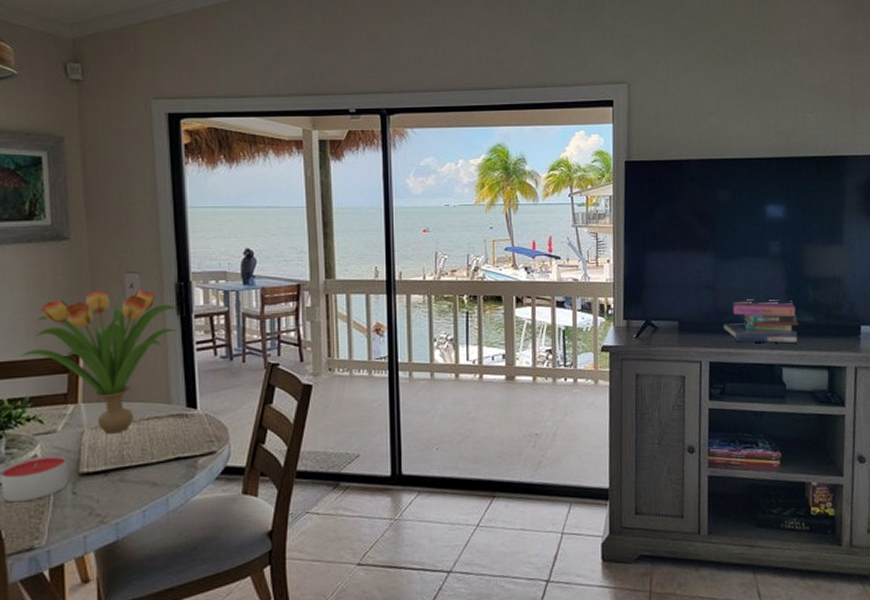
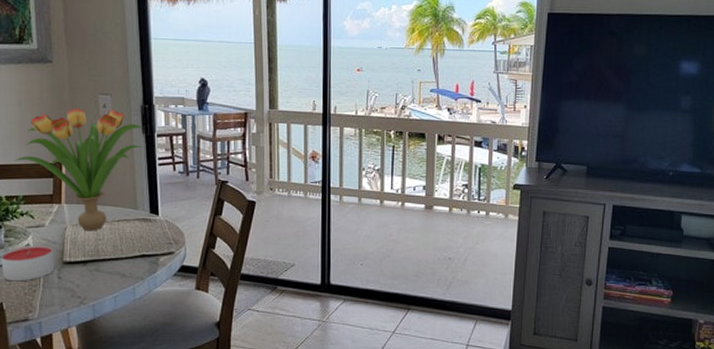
books: present [724,299,799,344] -> none [629,150,702,193]

